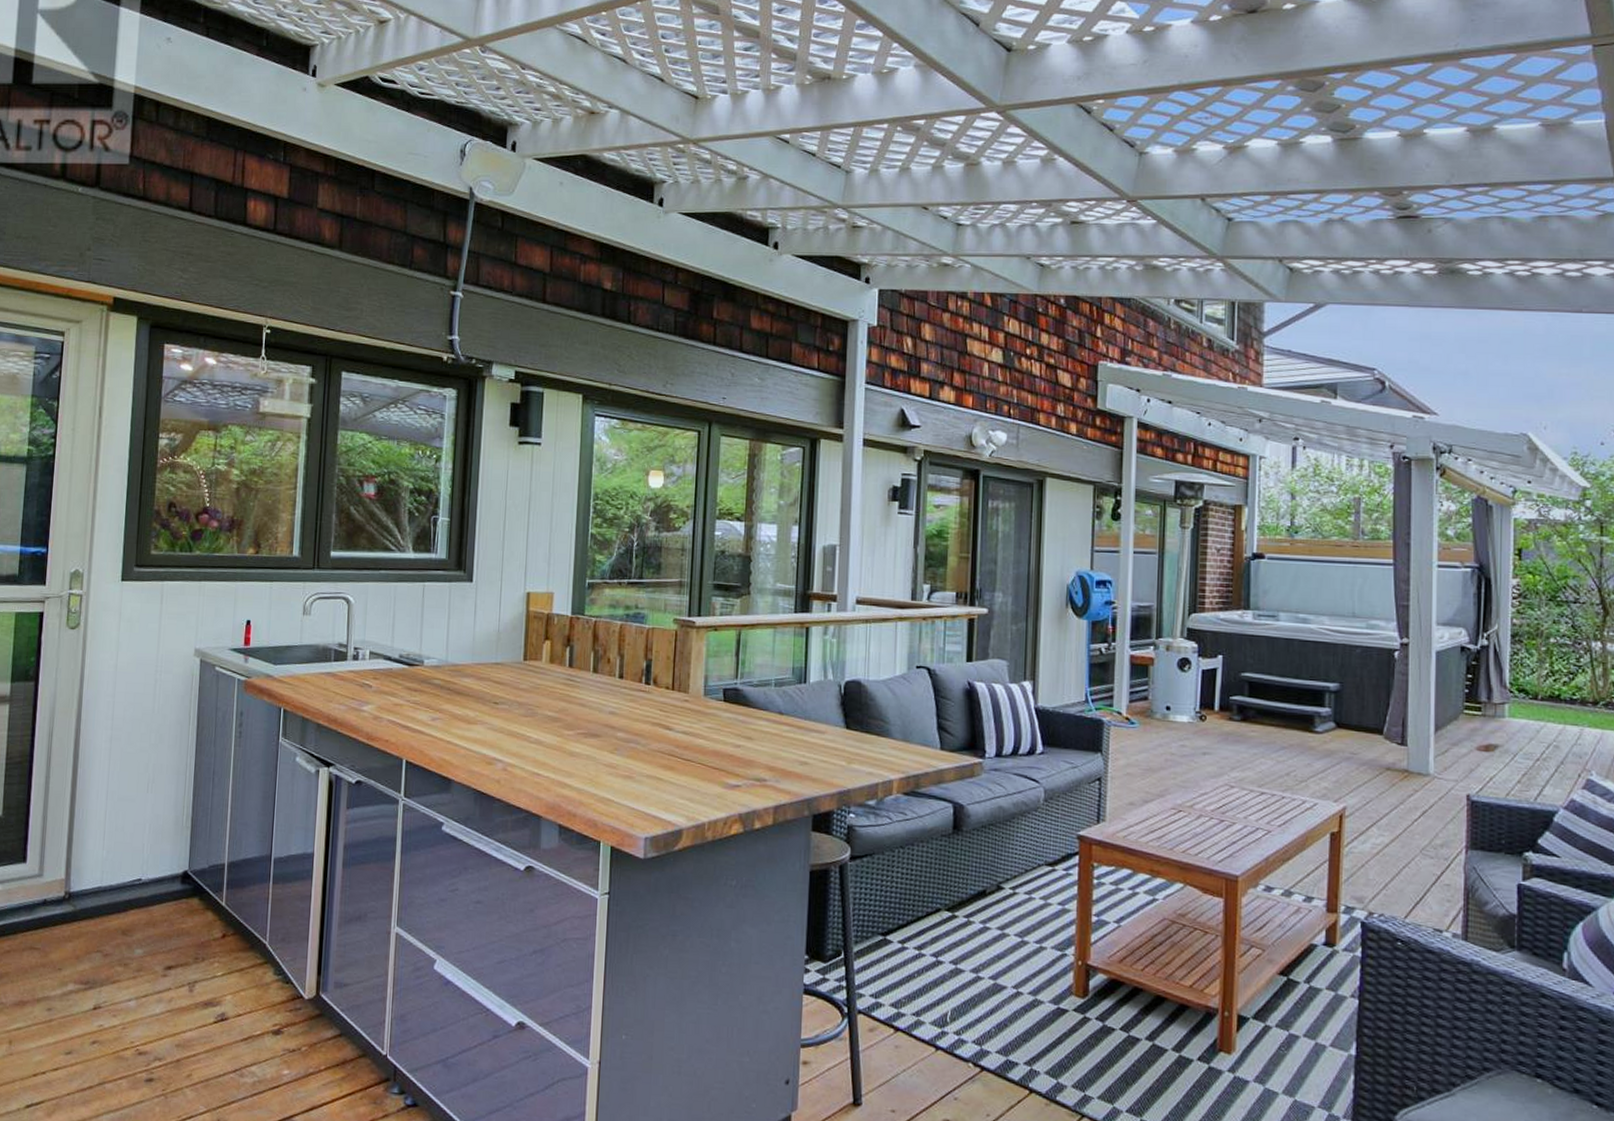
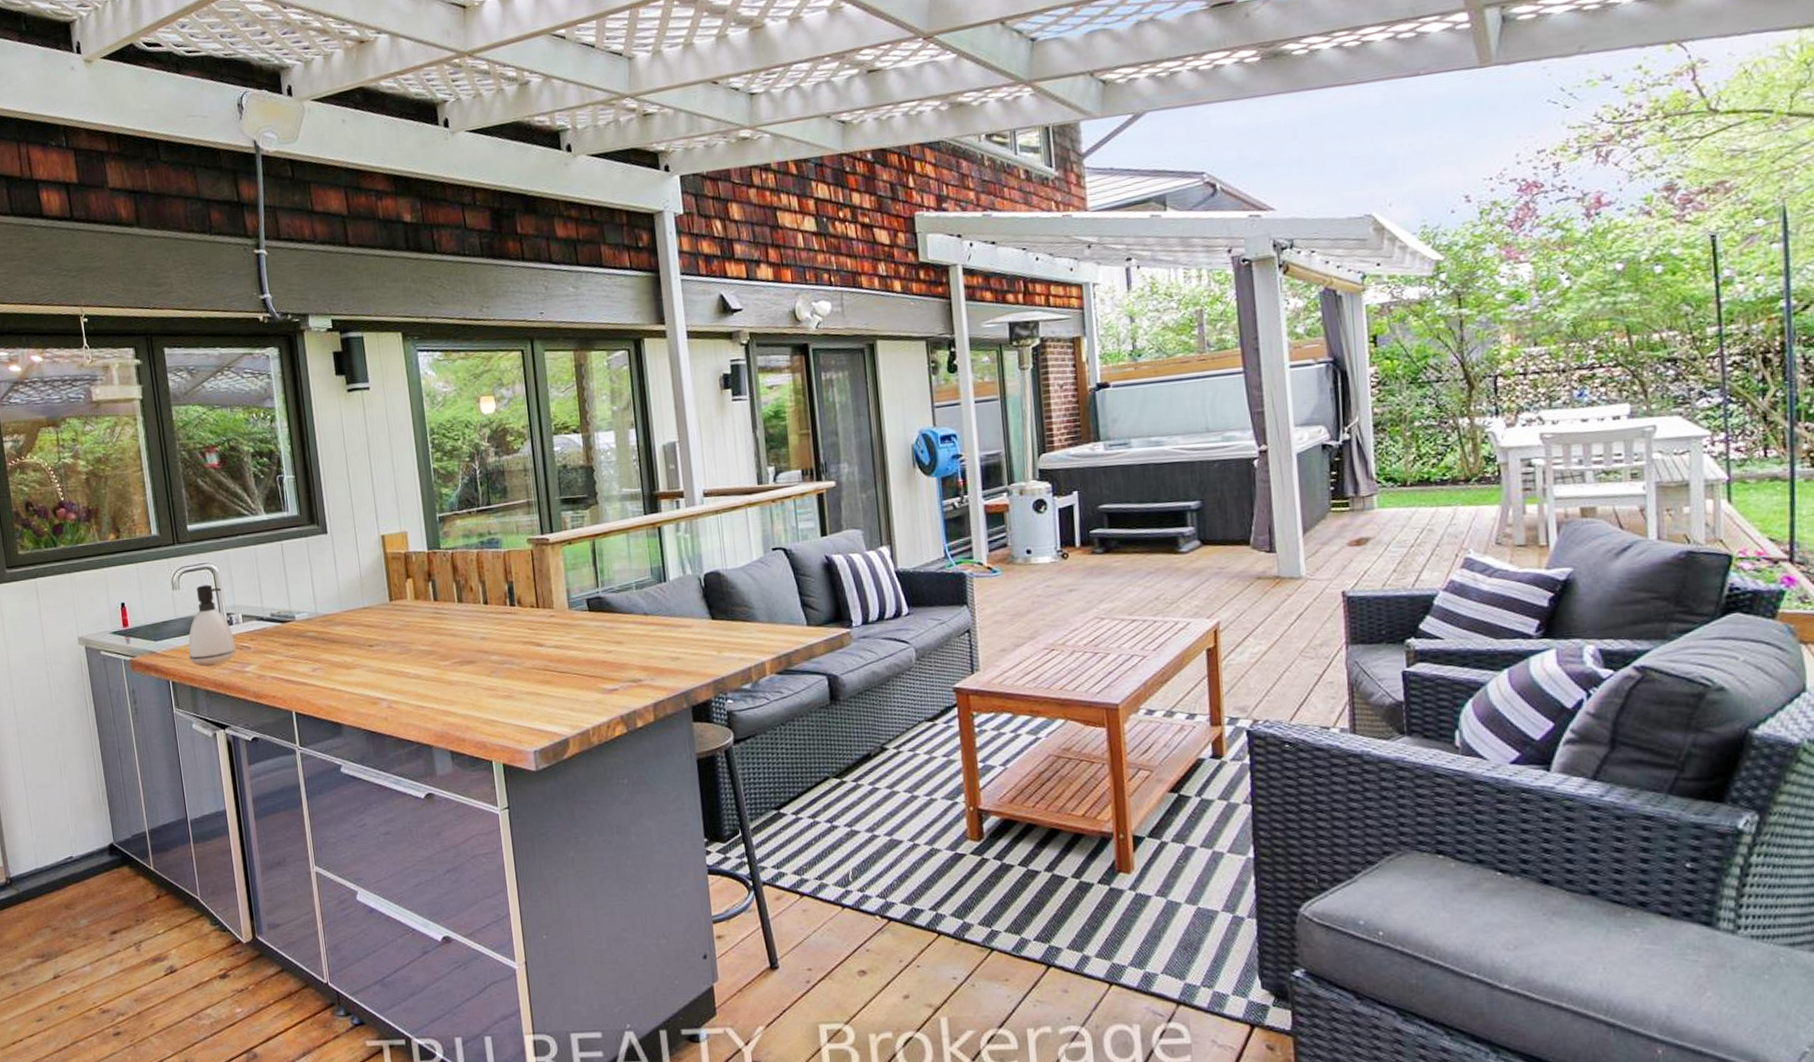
soap dispenser: none [307,614,358,700] -> present [188,584,237,667]

